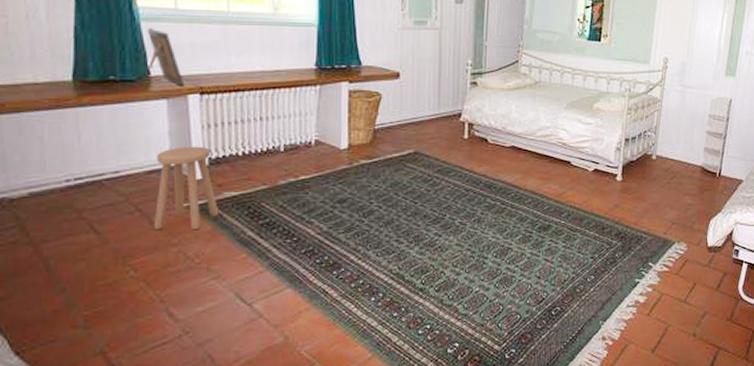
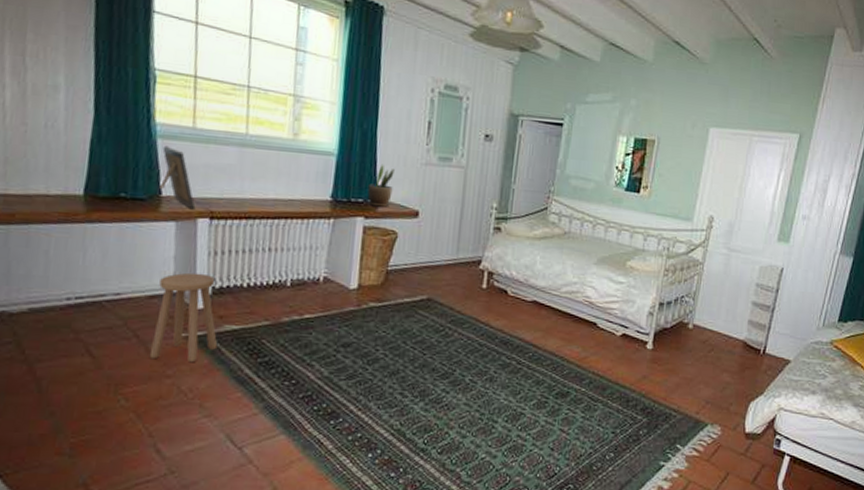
potted plant: none [350,31,374,71] -> present [367,164,395,207]

